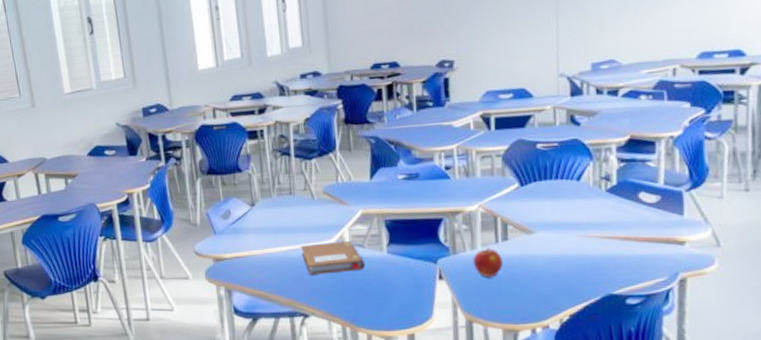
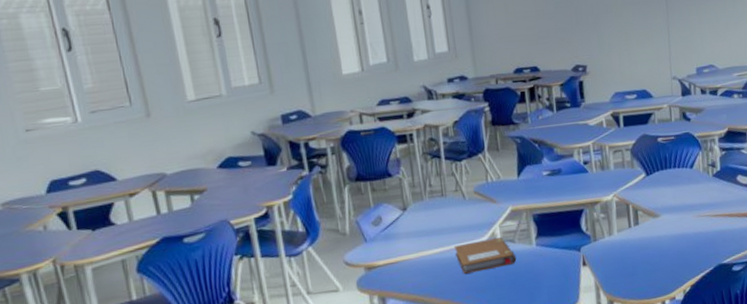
apple: present [472,247,503,277] -> none [610,232,636,260]

